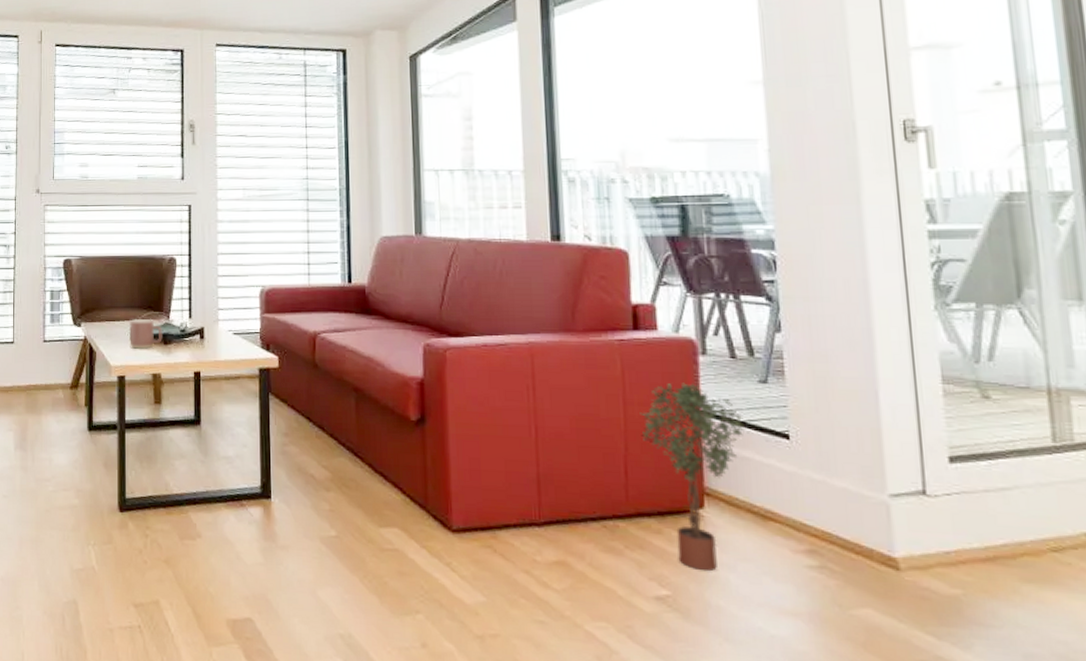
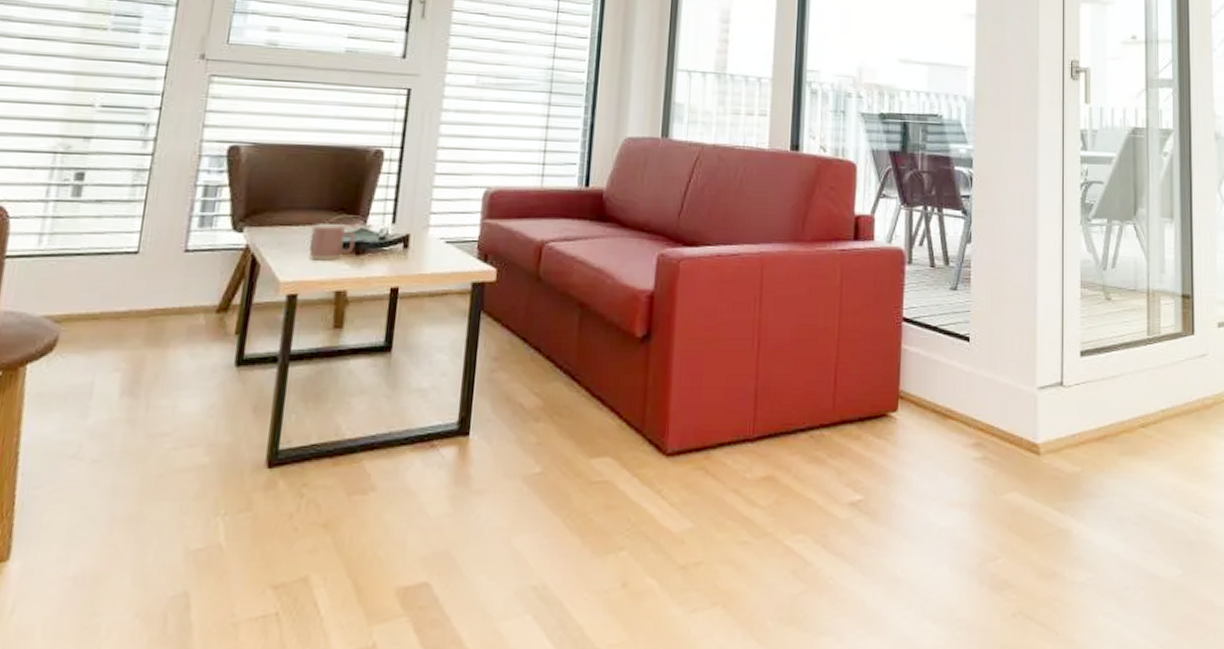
potted tree: present [640,383,744,571] -> none [852,291,936,471]

